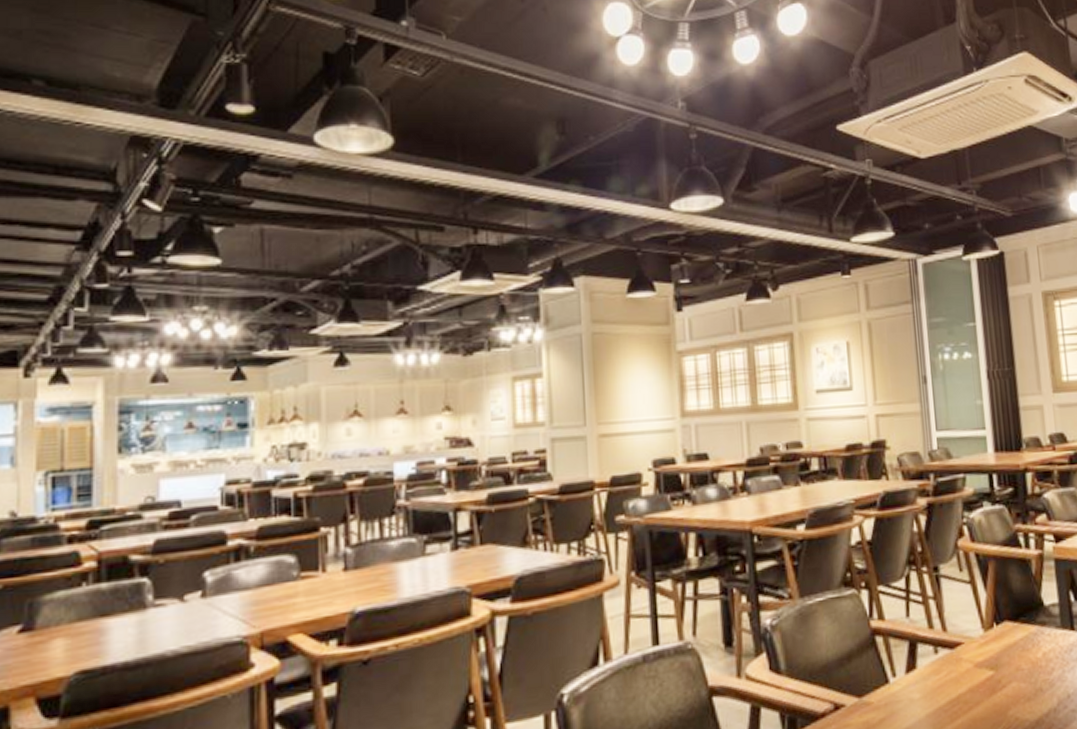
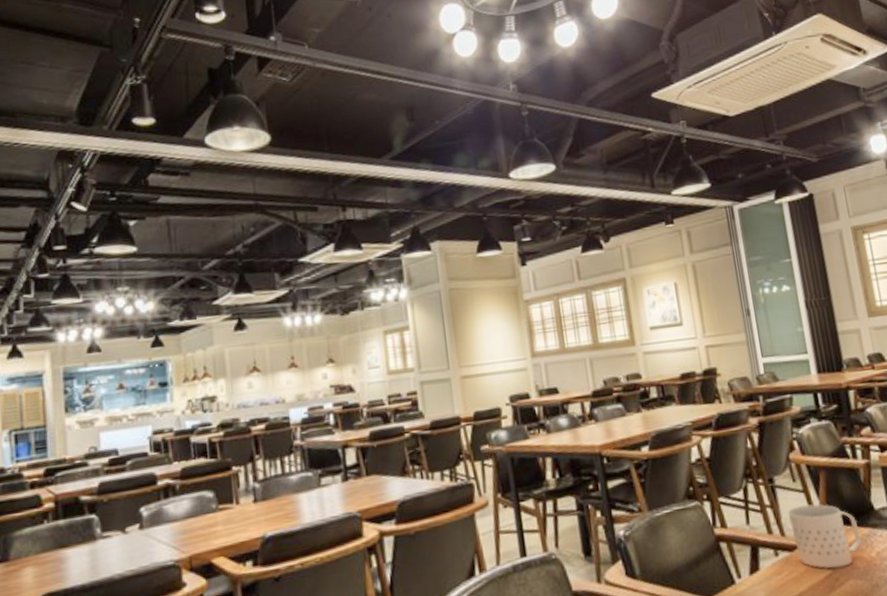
mug: none [951,597,1028,670] -> present [787,504,862,569]

